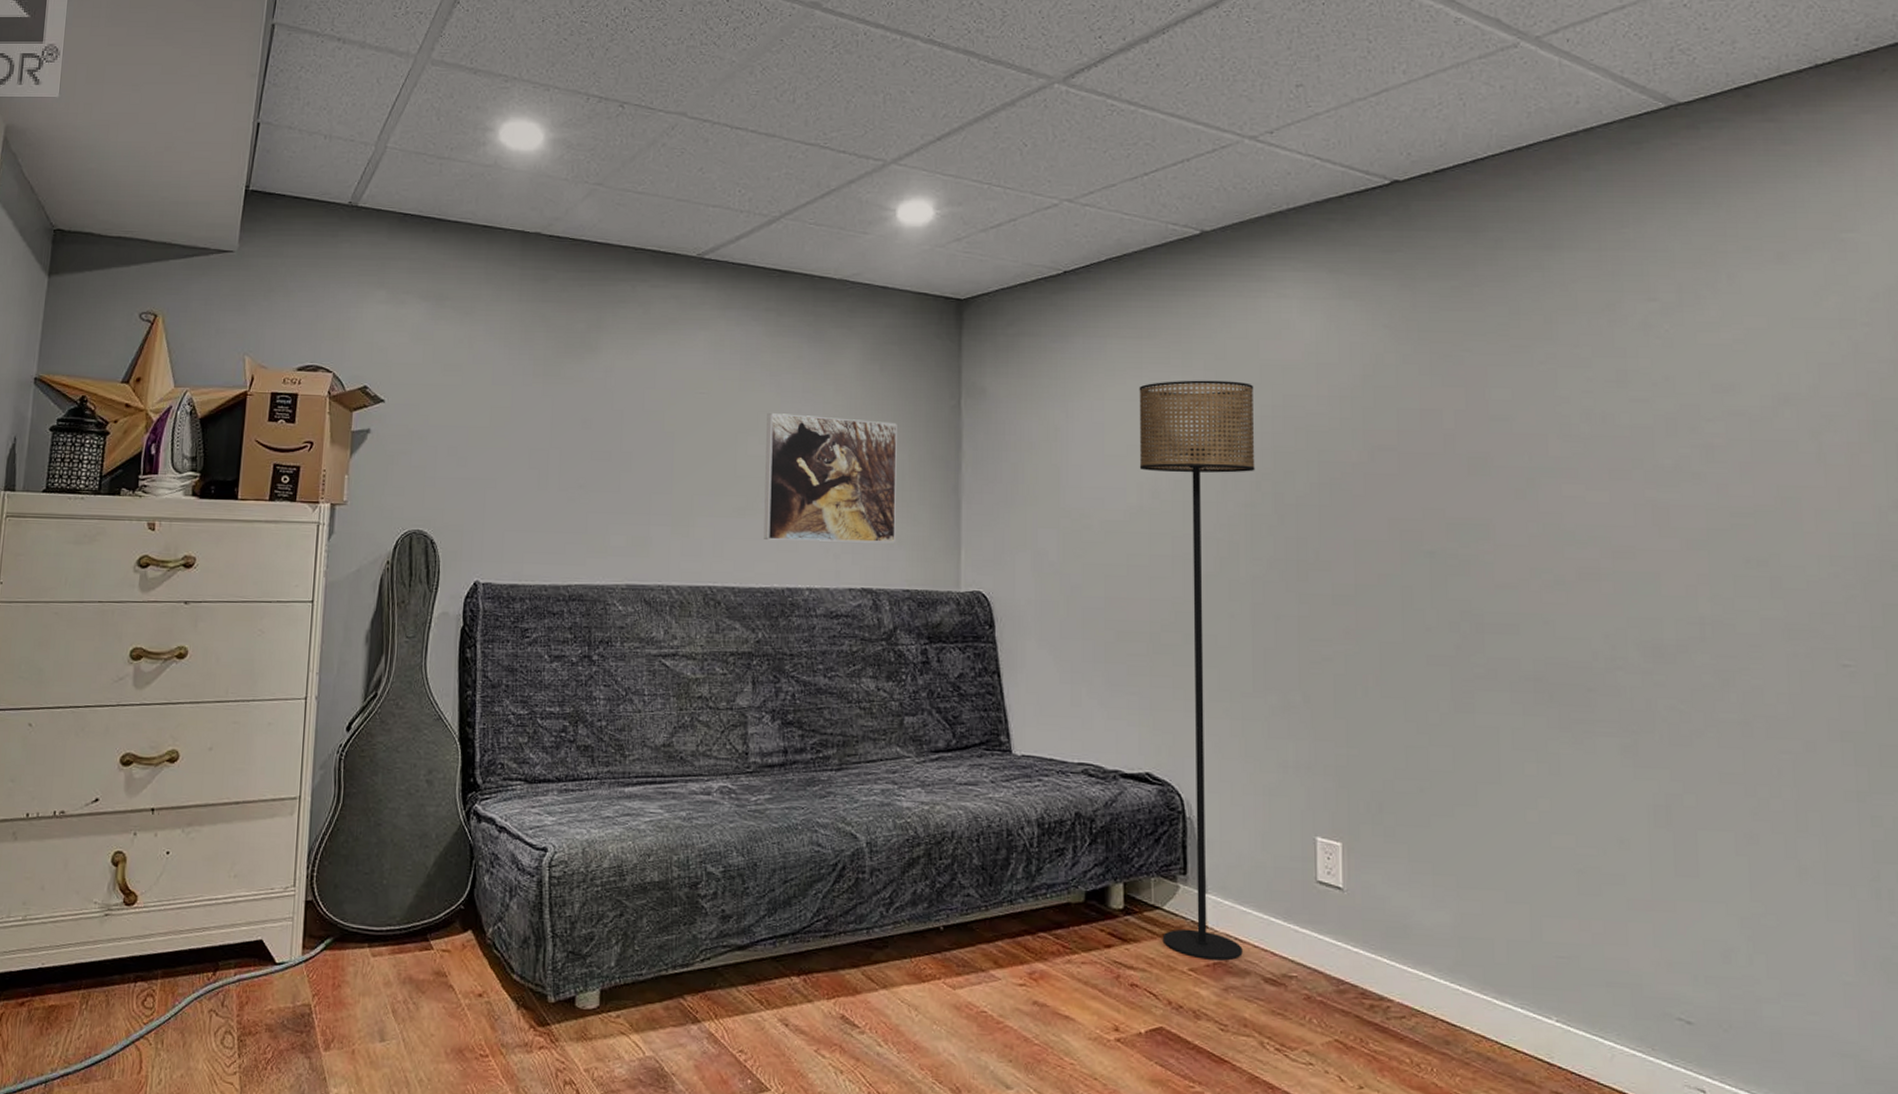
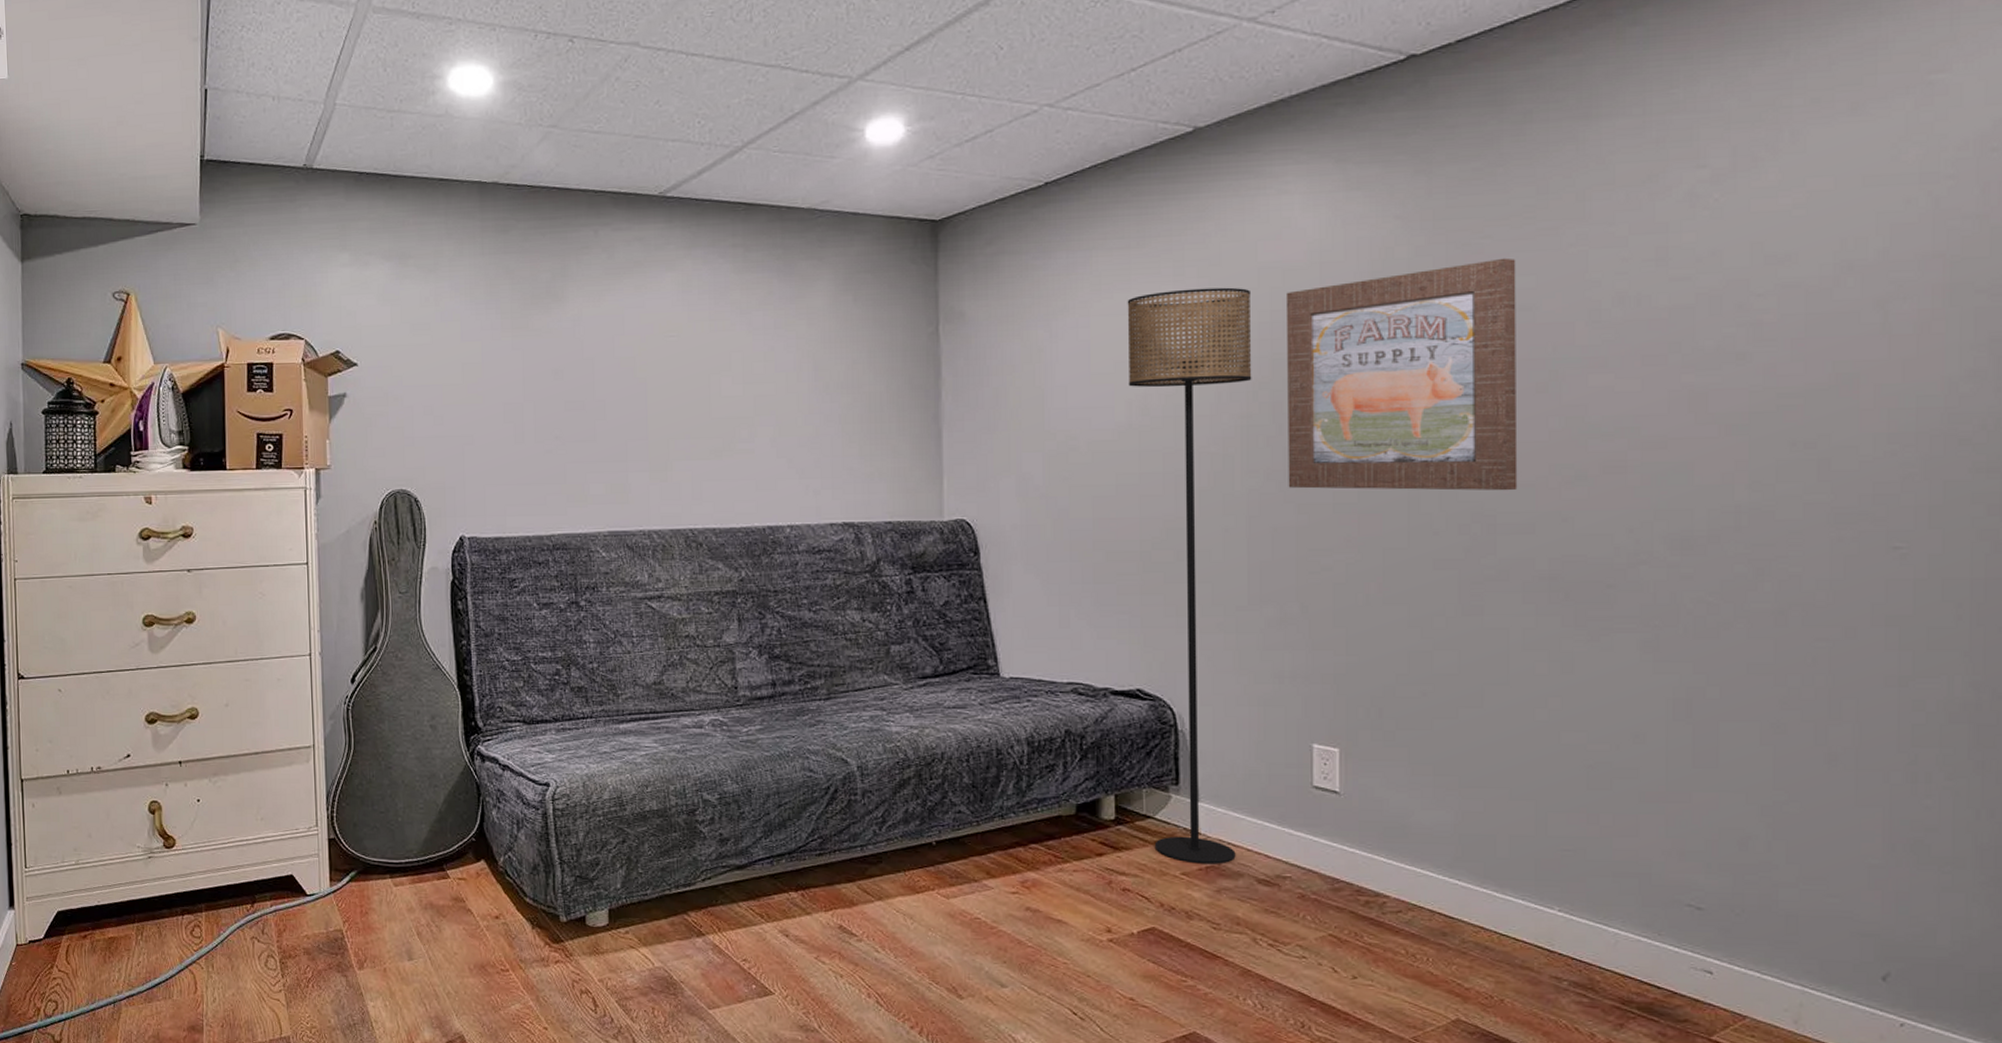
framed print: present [763,413,897,543] -> none [739,351,875,479]
wall art: none [1285,370,1502,592] -> present [1285,258,1518,491]

